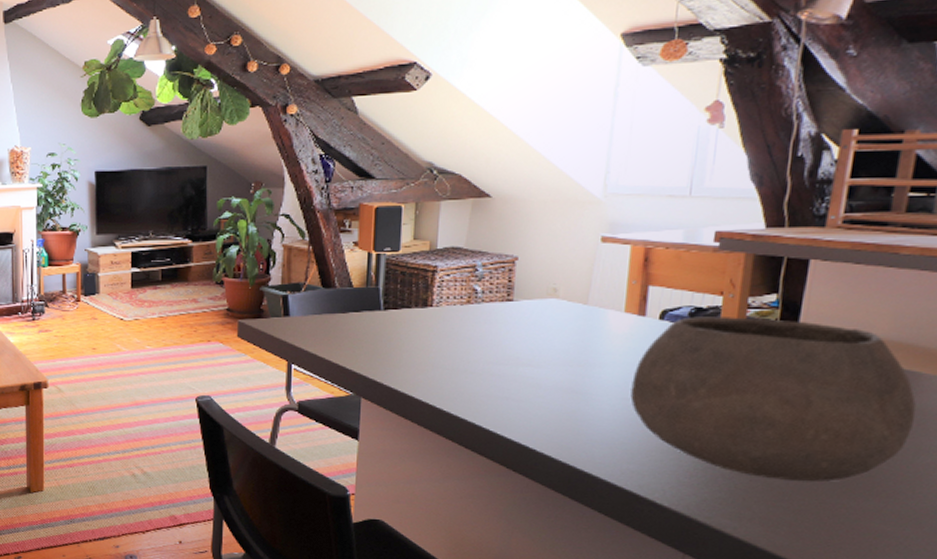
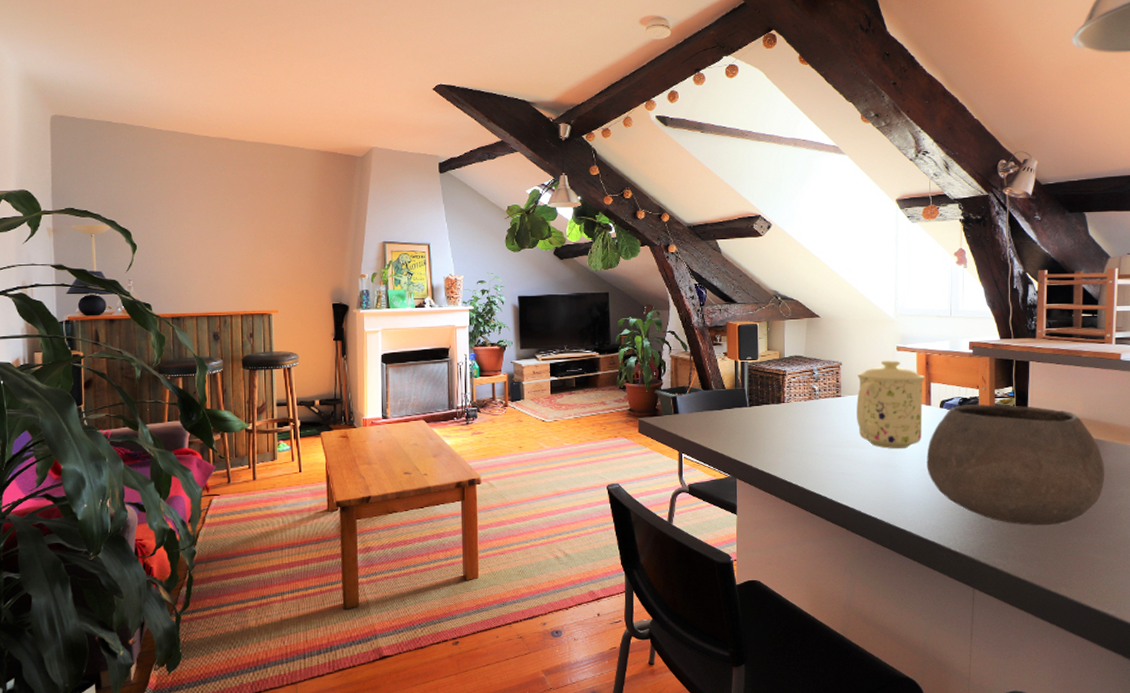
mug: none [533,254,640,372] -> present [856,360,924,450]

